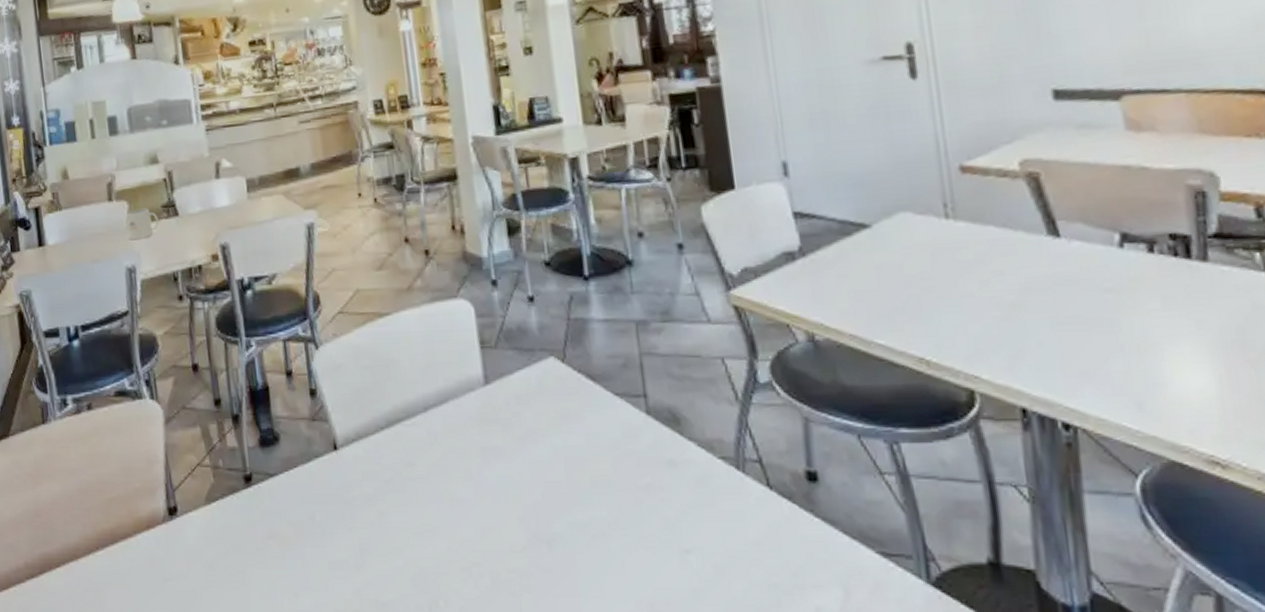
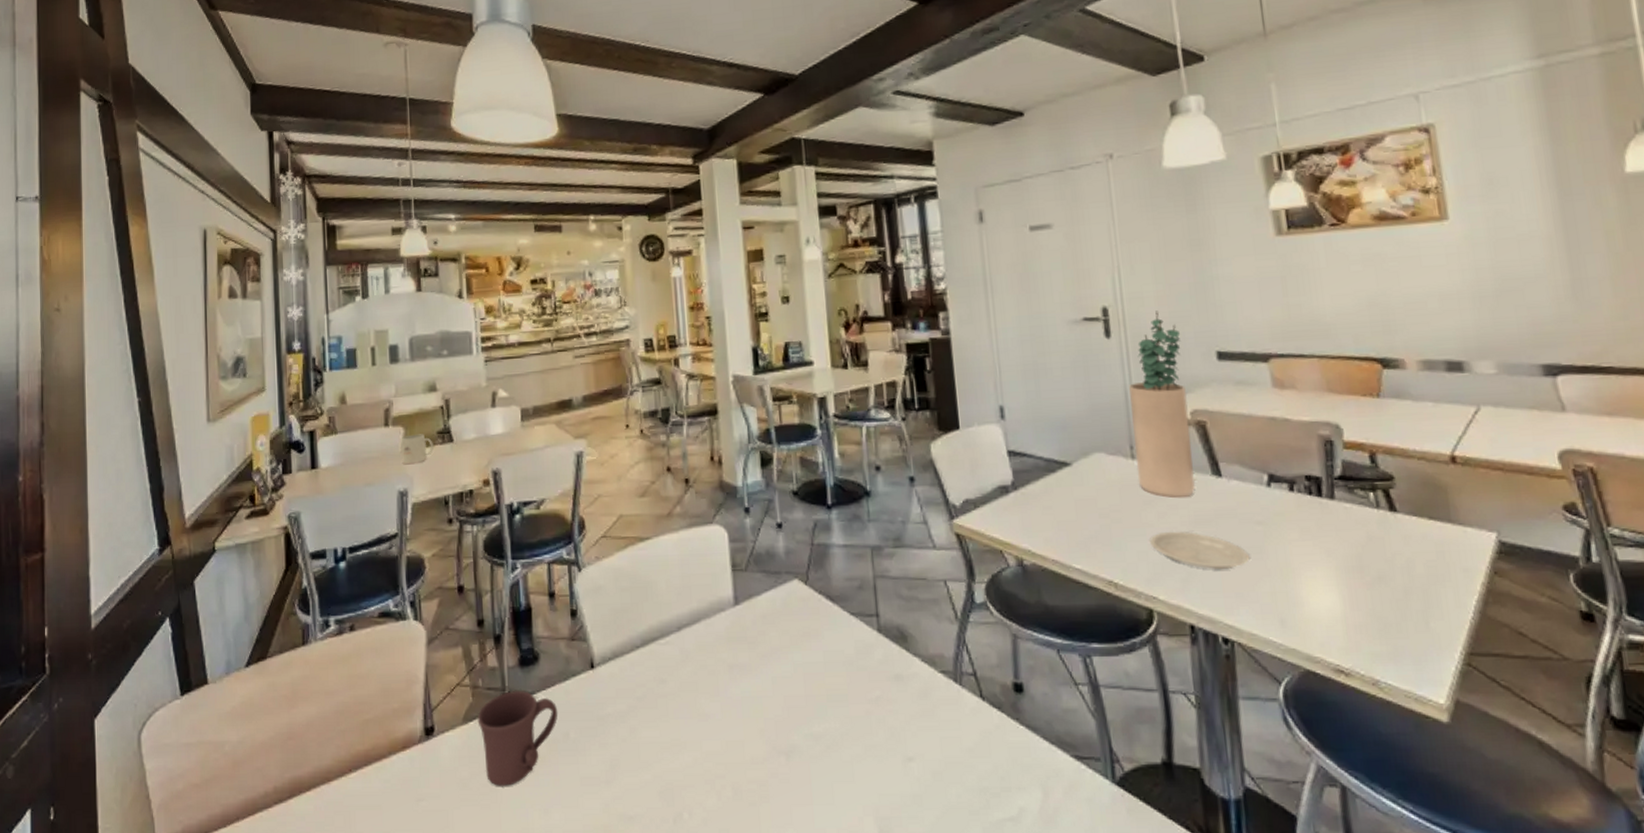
mug: none [220,471,303,568] -> present [477,690,558,786]
vase: none [941,44,1026,262] -> present [1129,310,1195,498]
plate: none [968,300,1097,346] -> present [1148,531,1250,570]

